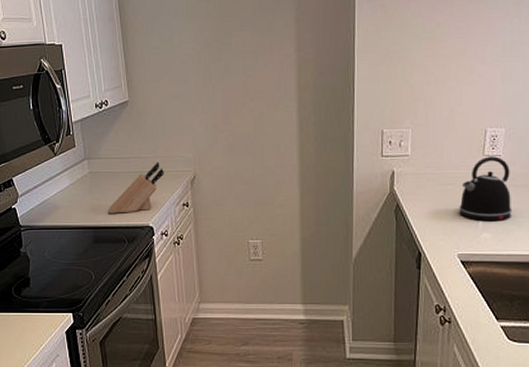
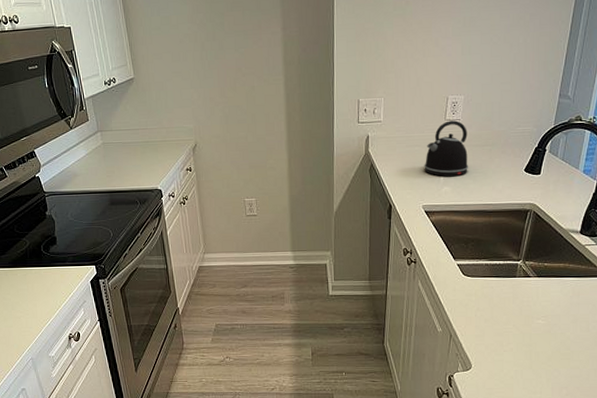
knife block: present [109,161,164,214] -> none [122,132,169,179]

